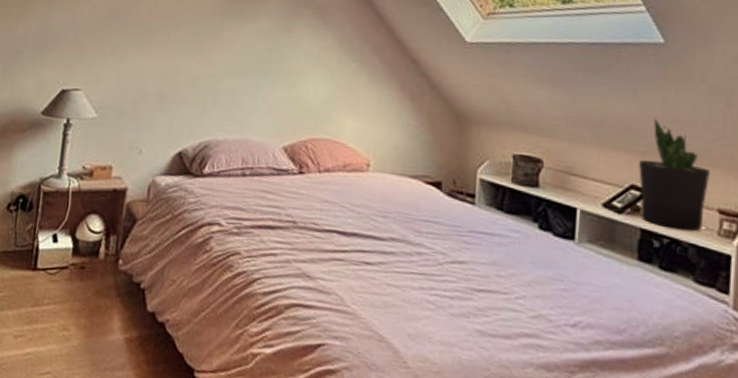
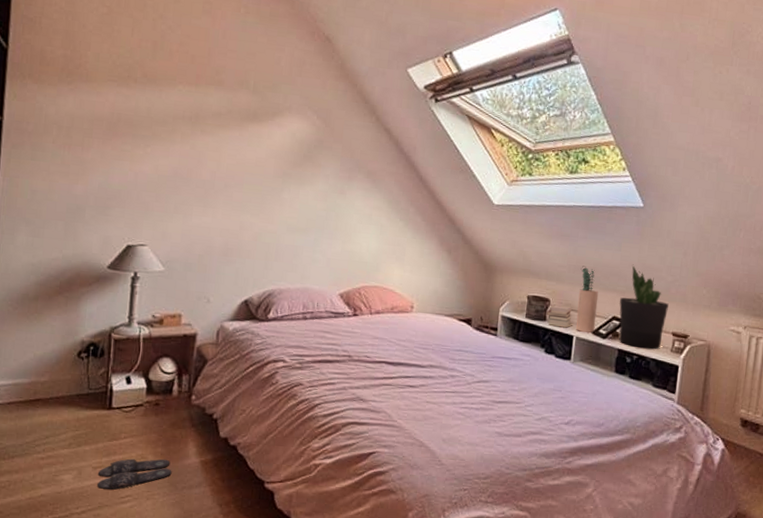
slippers: none [17,328,95,364] -> present [97,458,172,490]
books: none [538,167,576,198] -> present [546,304,574,328]
vase: none [579,118,609,205] -> present [575,266,599,333]

